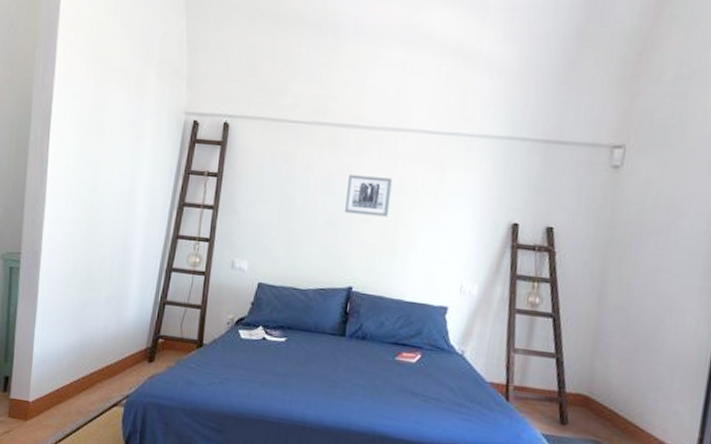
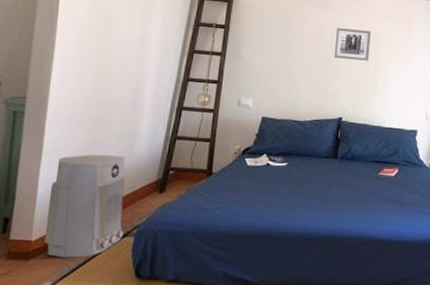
air purifier: none [40,315,115,424] -> present [44,154,126,258]

